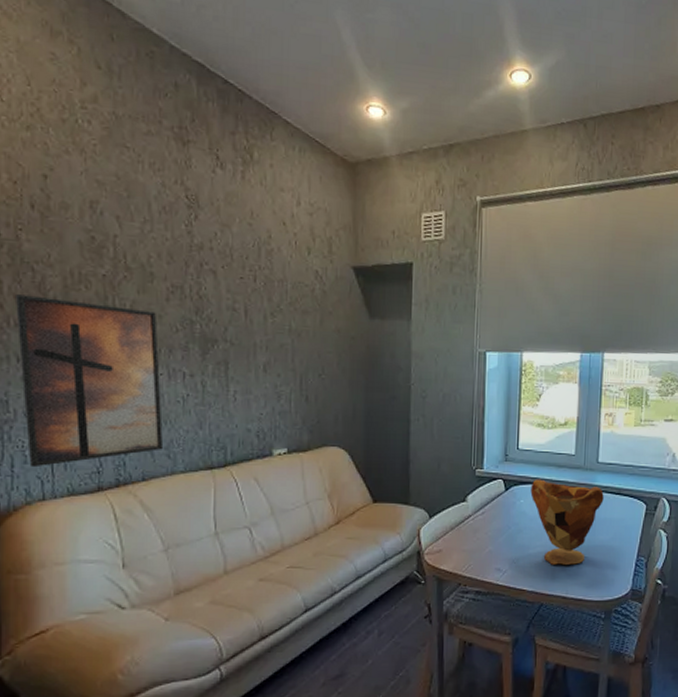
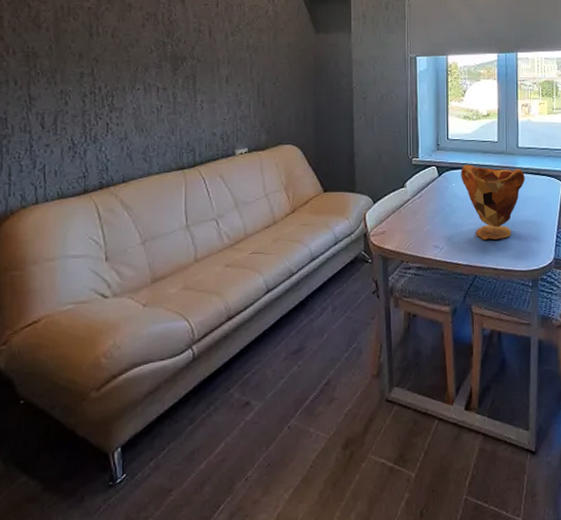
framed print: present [16,294,164,468] -> none [14,27,141,176]

